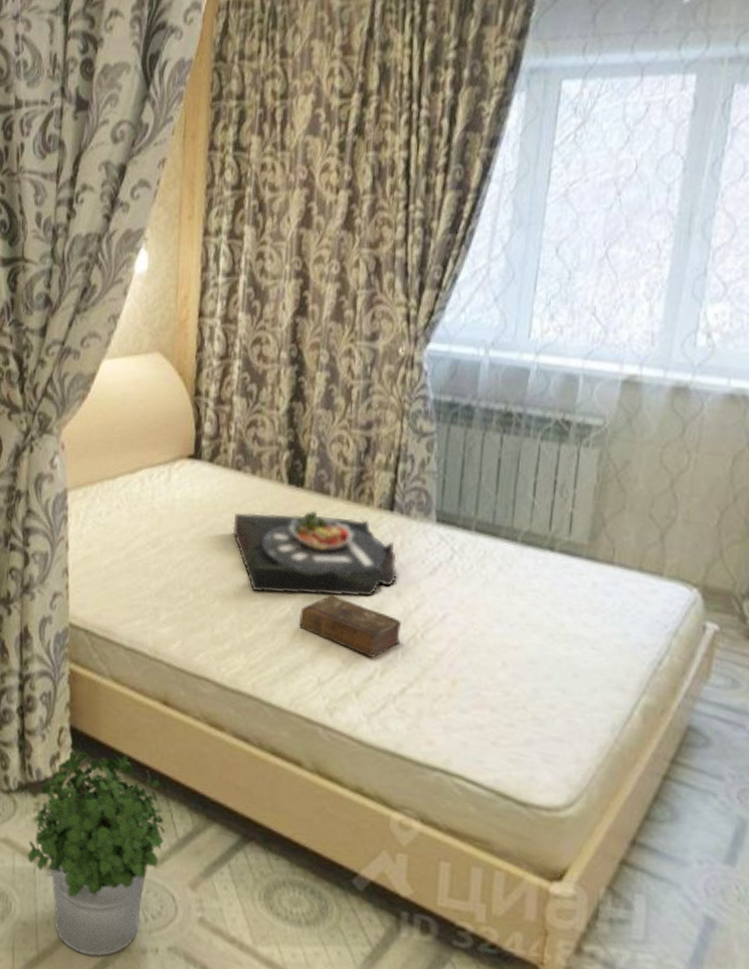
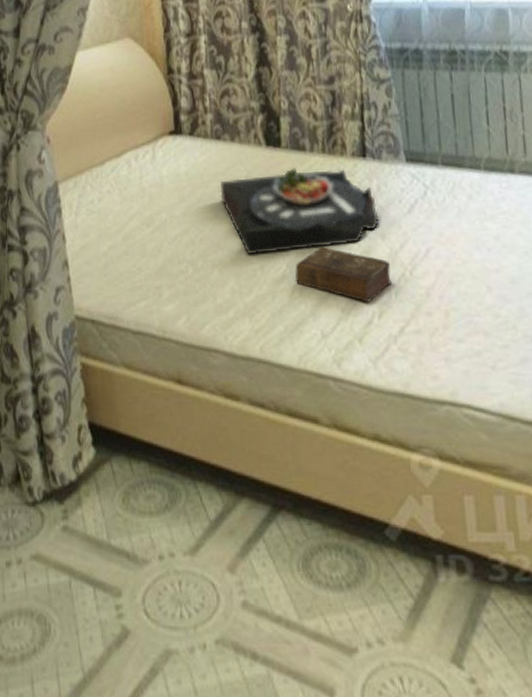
potted plant: present [27,750,166,957] -> none [60,442,197,666]

